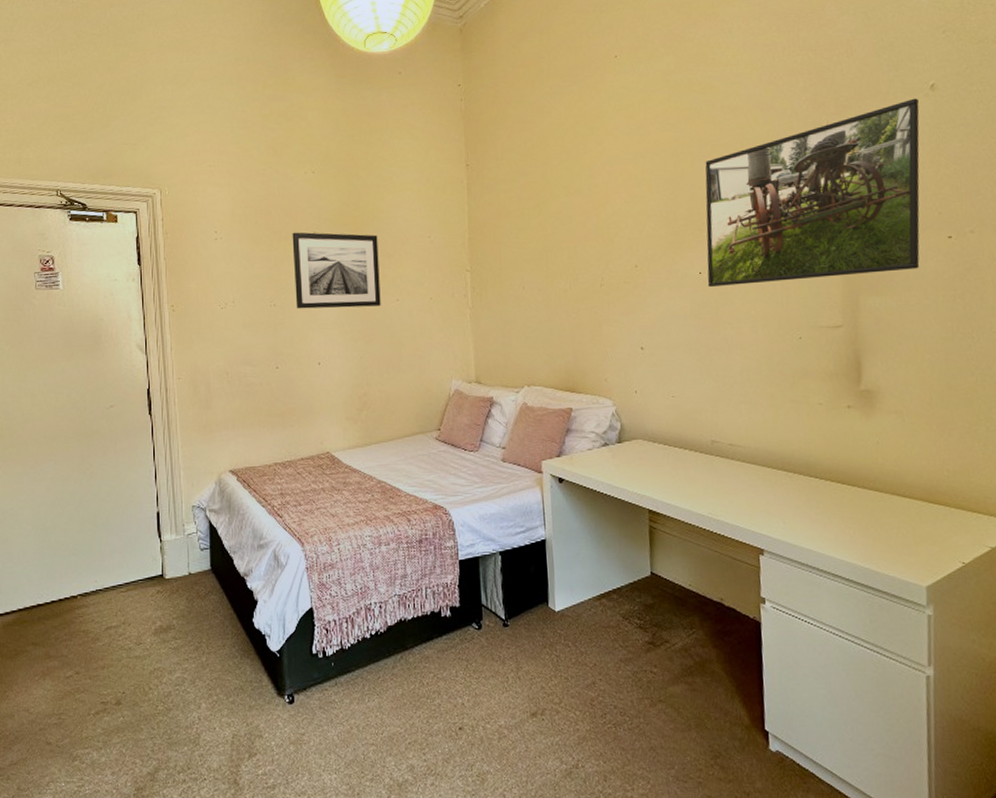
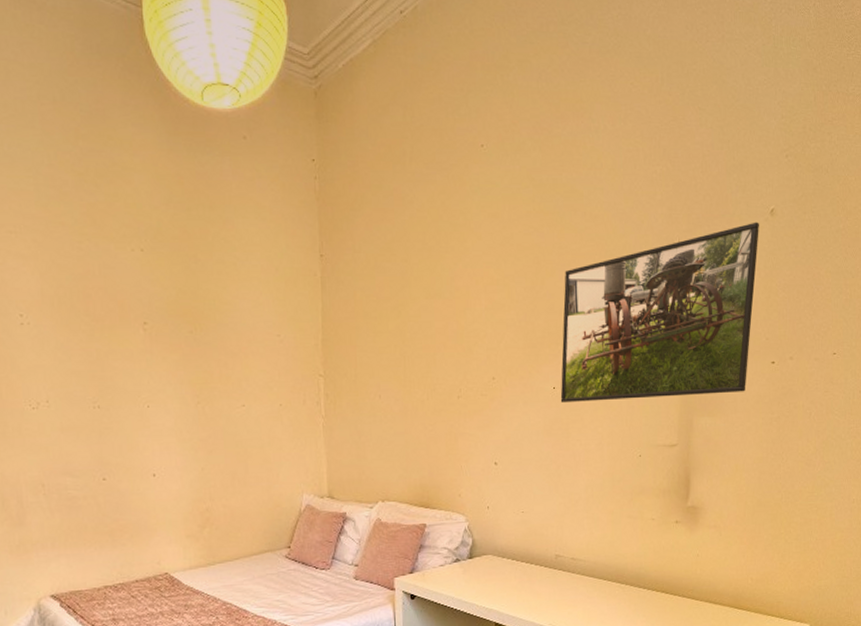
wall art: present [292,232,381,309] -> none [117,321,225,413]

